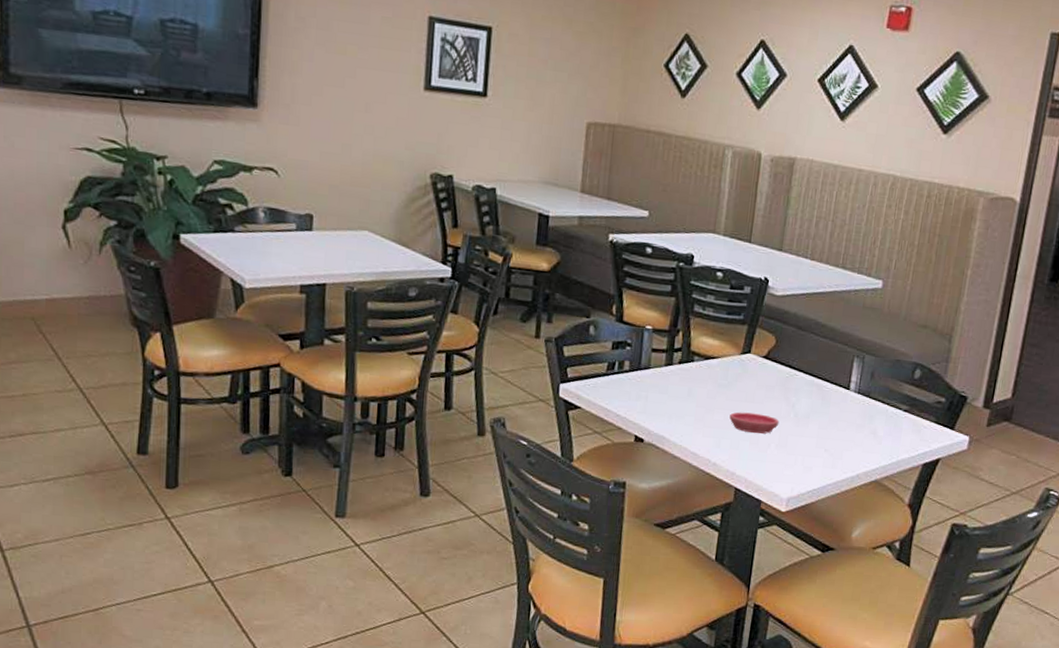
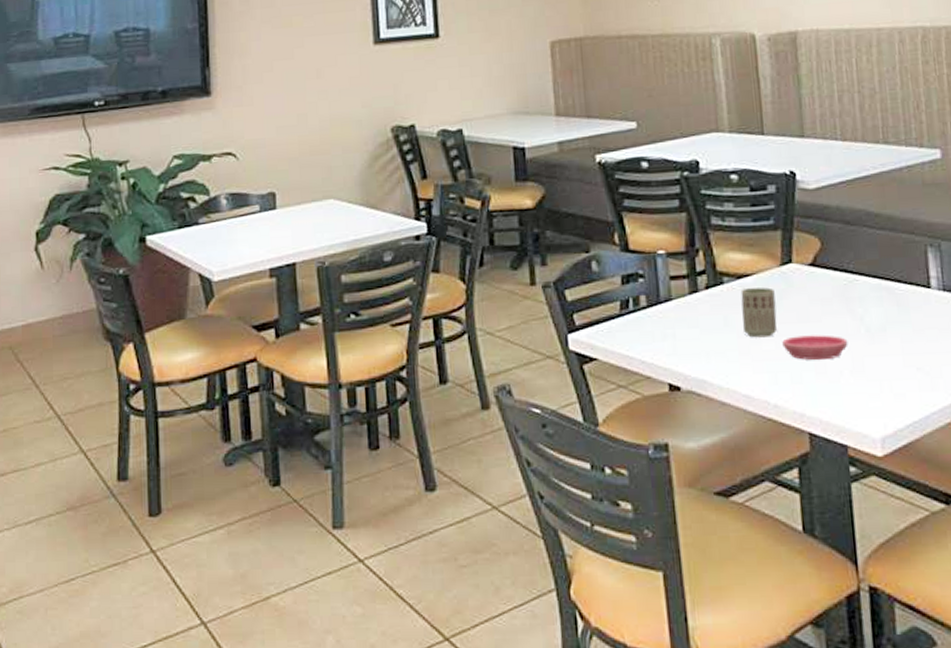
cup: none [702,368,732,410] -> present [740,287,777,338]

